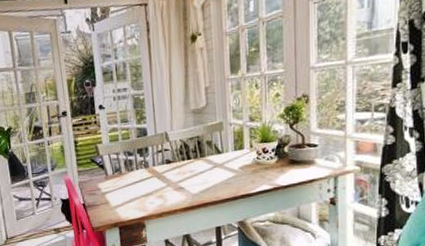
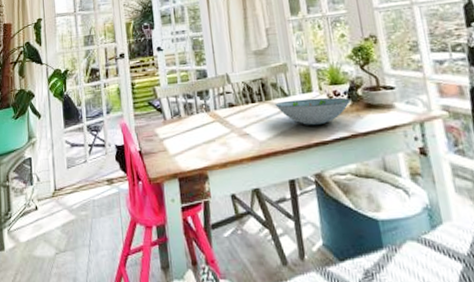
decorative bowl: none [209,154,277,180] -> present [275,97,351,126]

